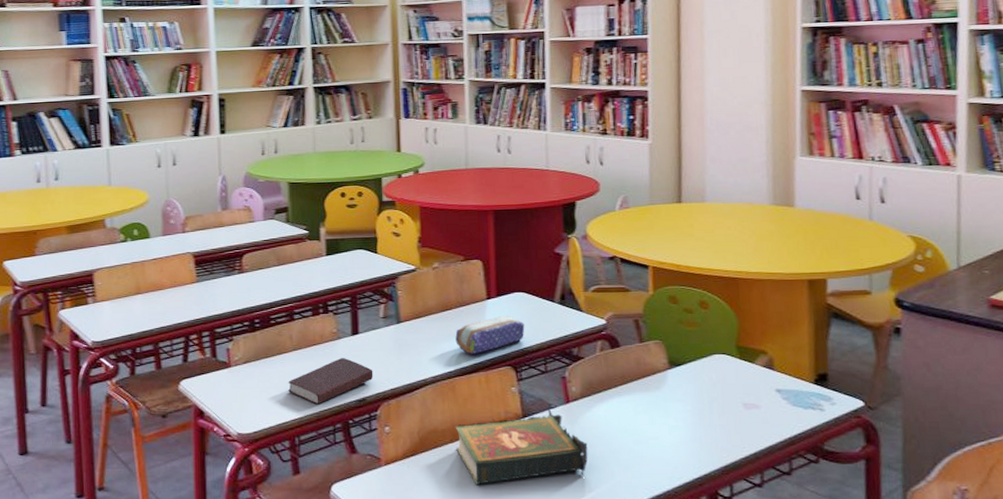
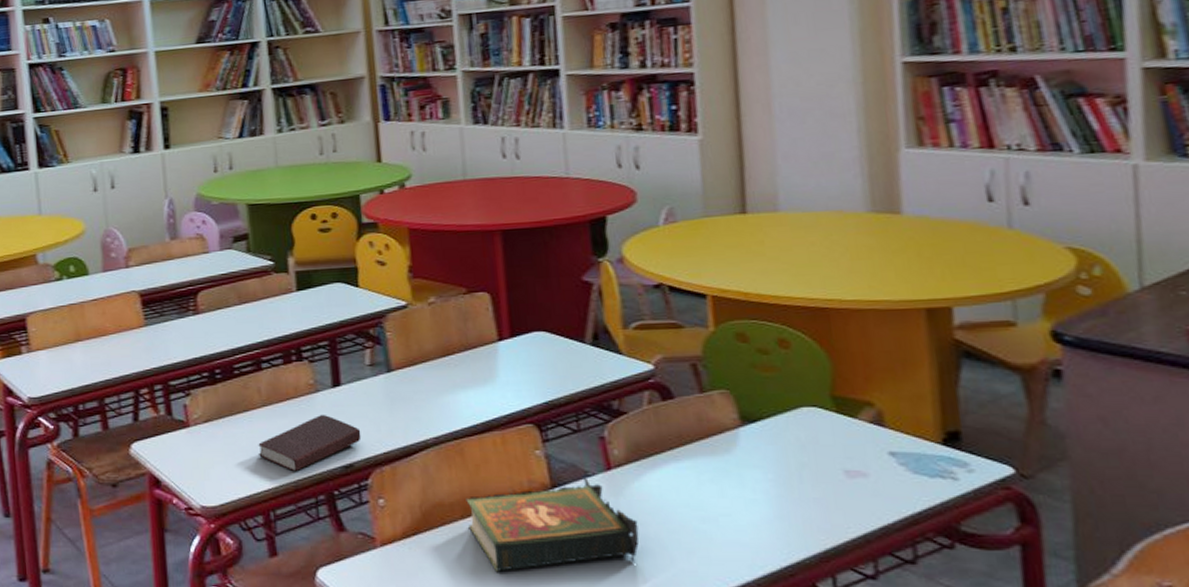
pencil case: present [455,315,525,355] -> none [460,360,549,410]

